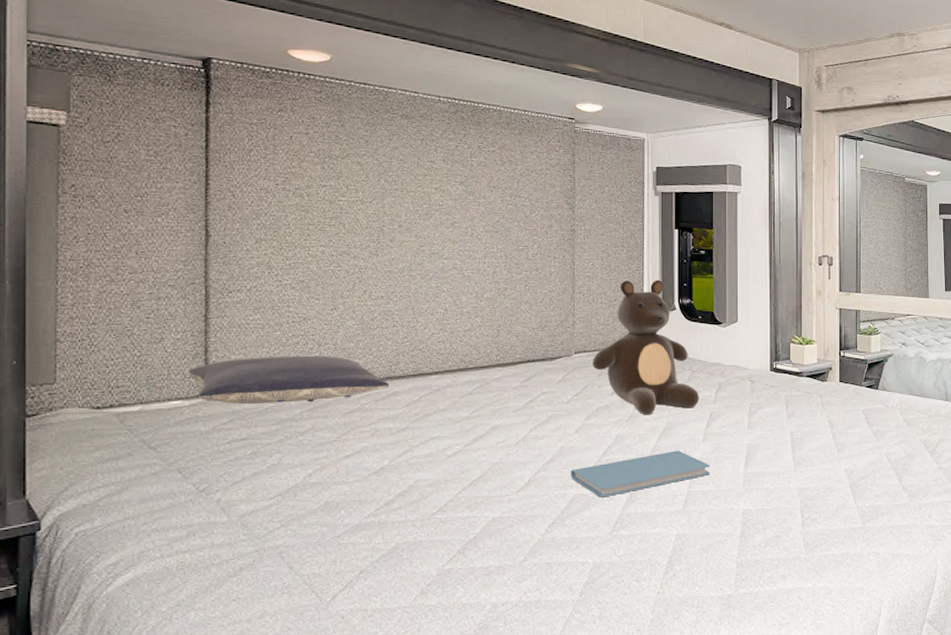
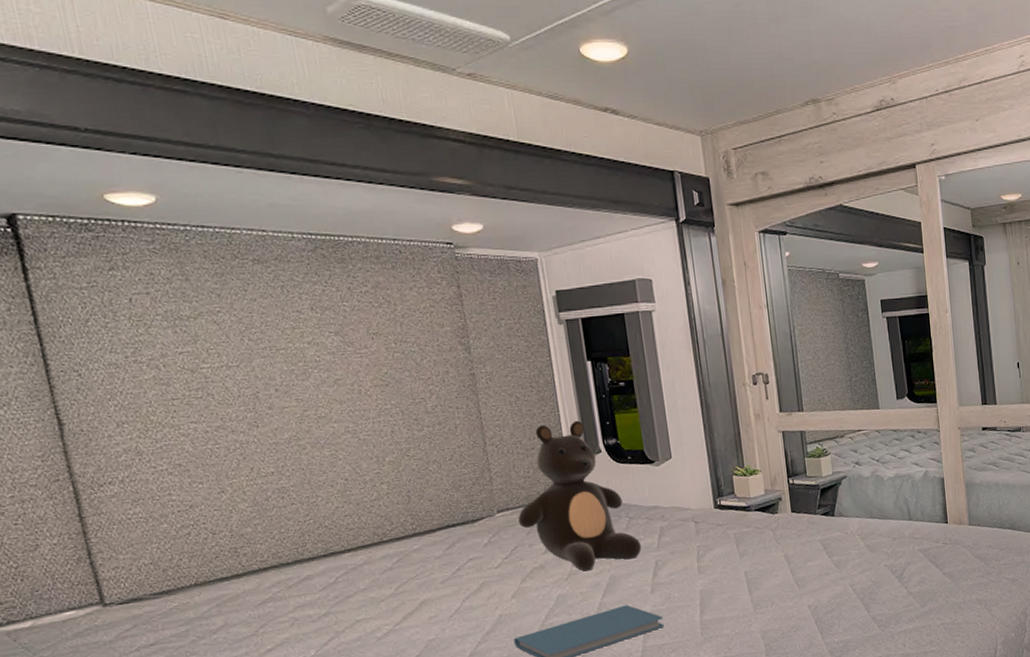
pillow: present [189,355,390,404] -> none [75,544,301,608]

